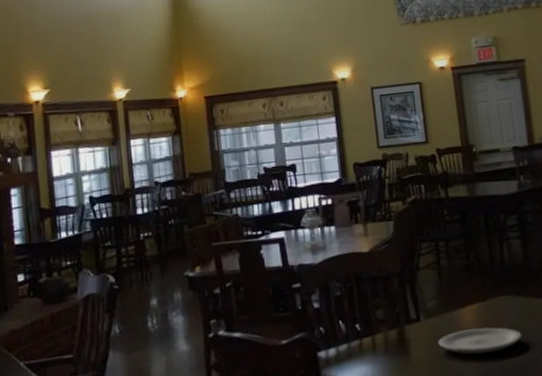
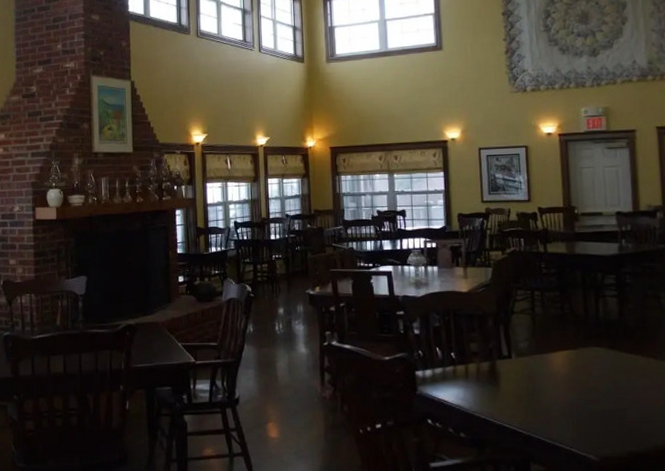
plate: present [438,327,522,355] -> none [527,372,612,396]

